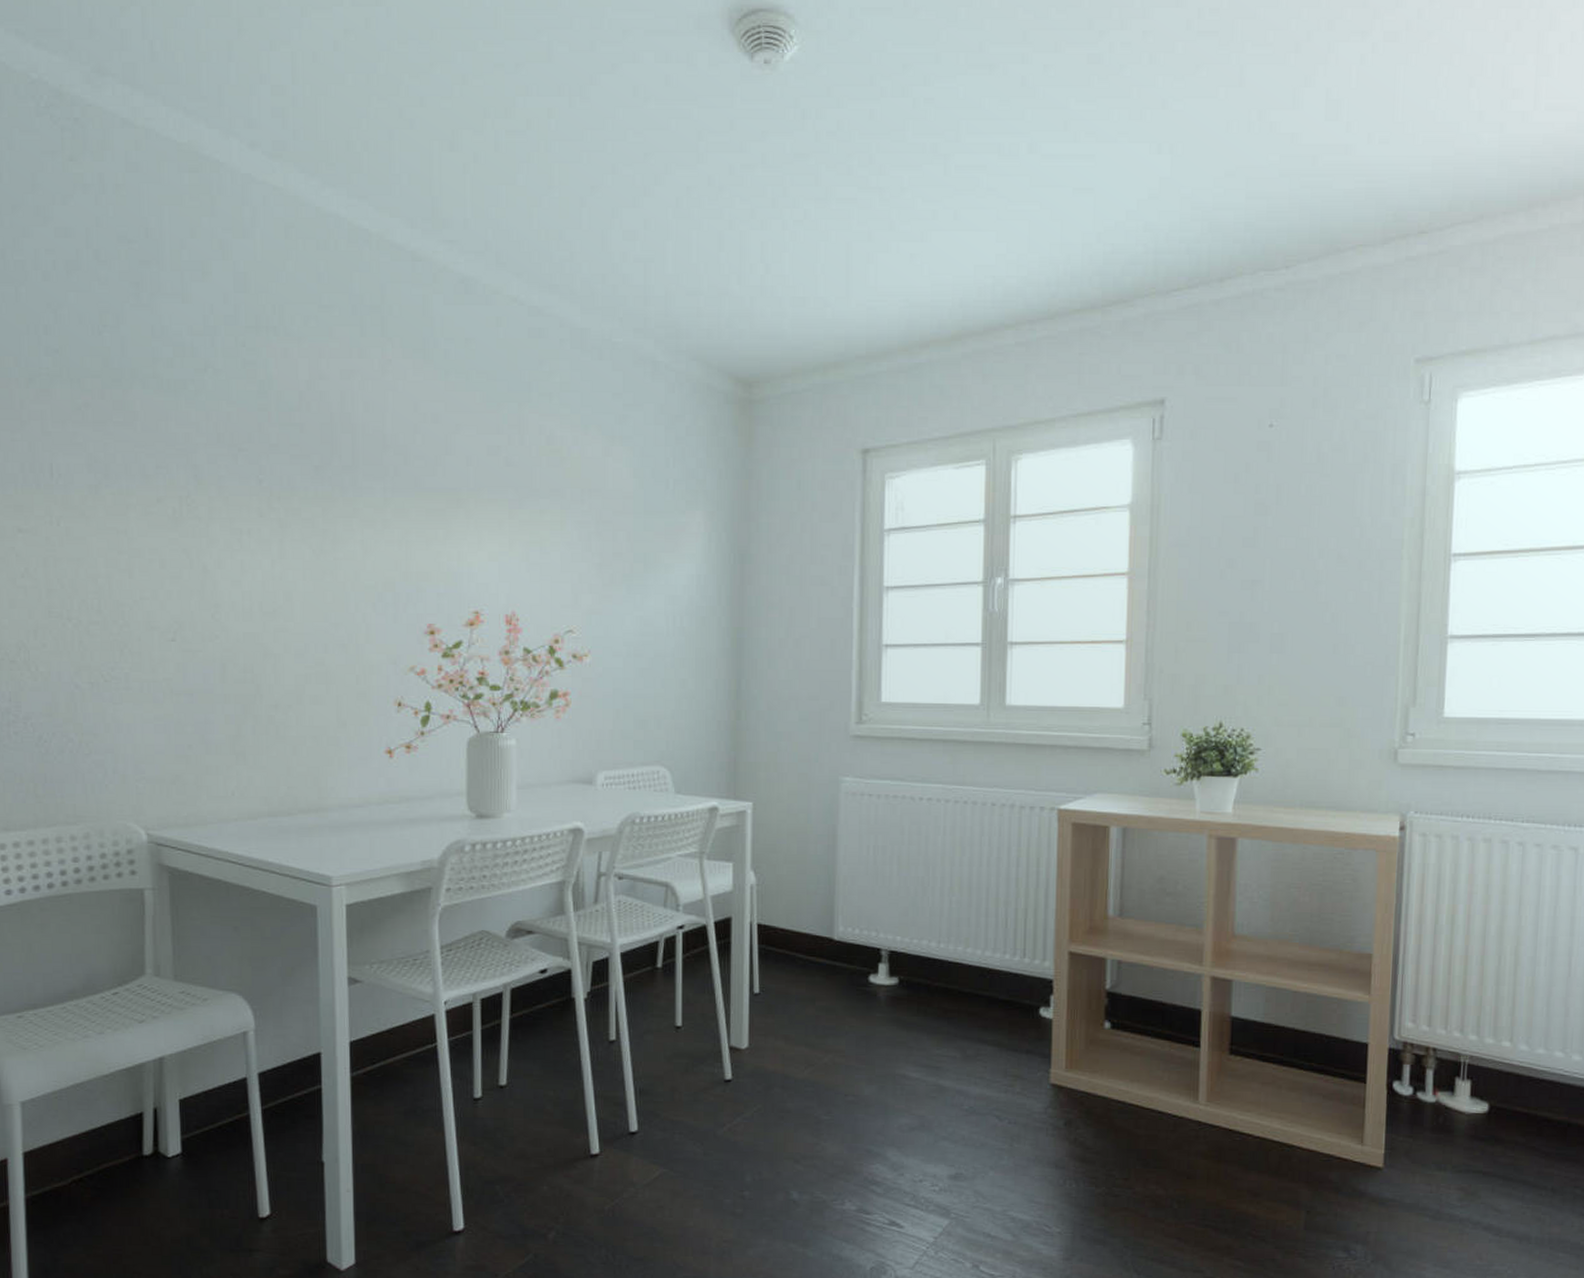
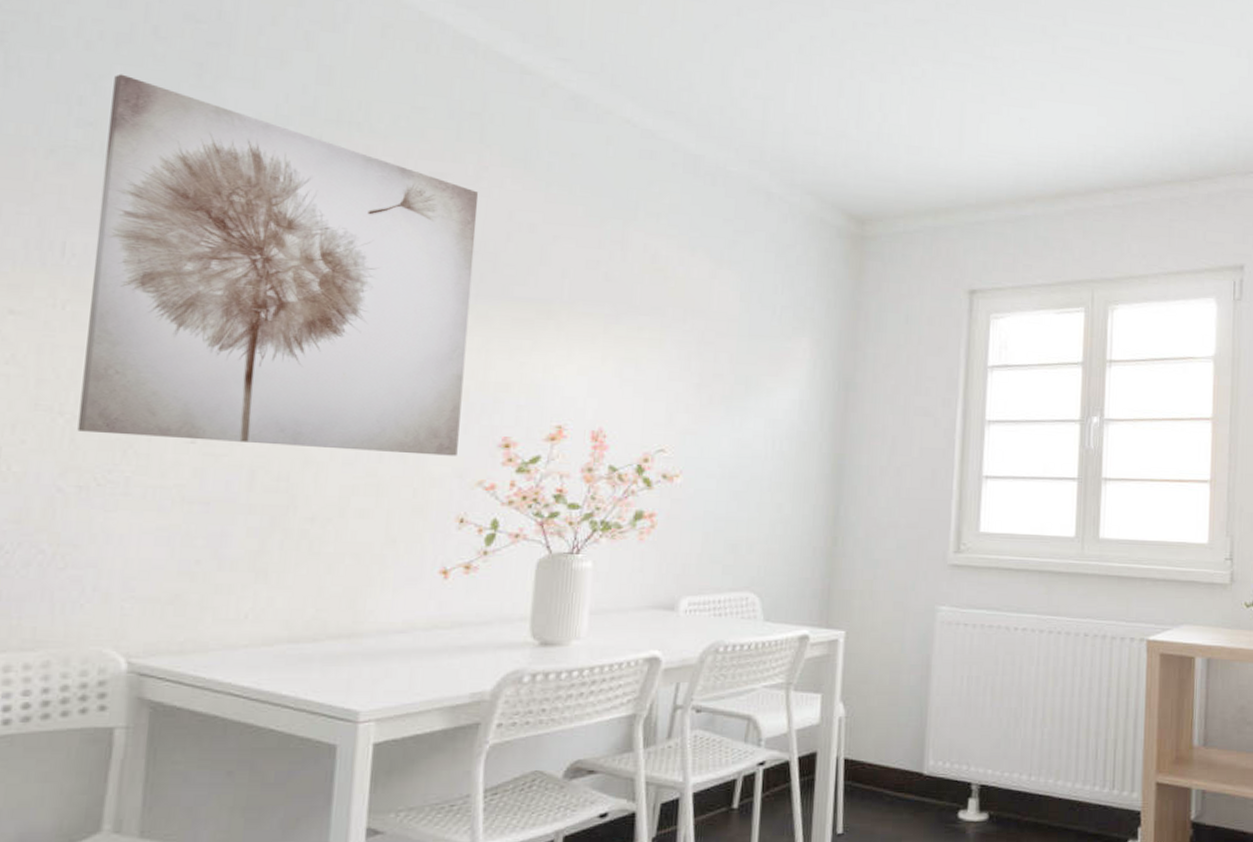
wall art: none [70,300,390,644] -> present [77,74,479,456]

